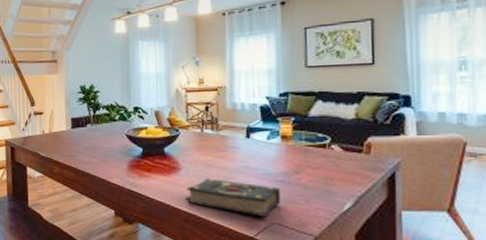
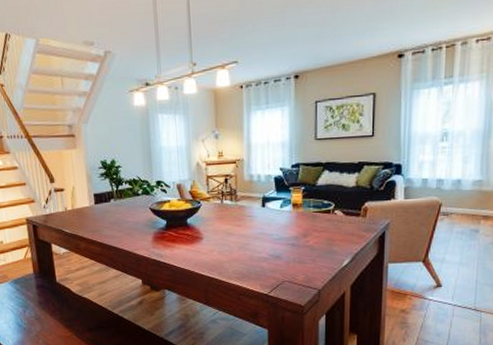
book: present [185,178,281,217] -> none [207,245,292,277]

